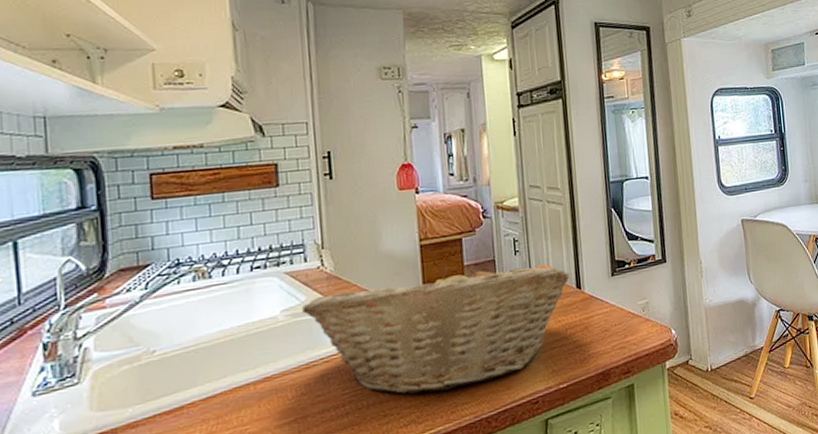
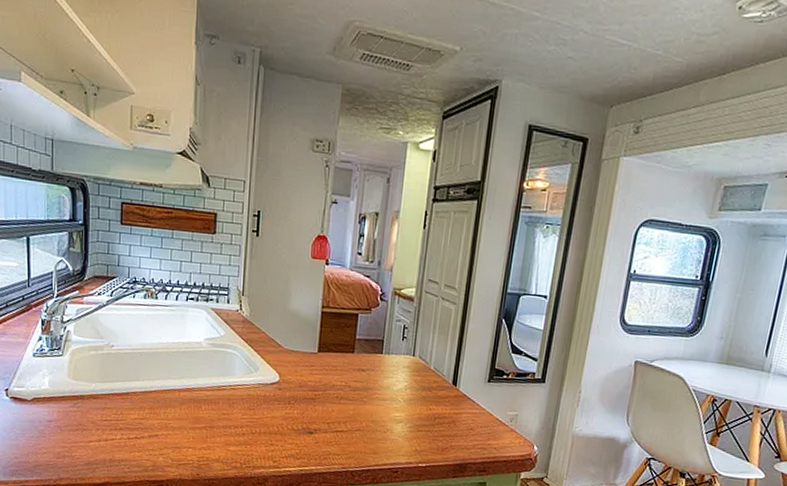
fruit basket: present [302,264,570,395] -> none [221,334,449,442]

